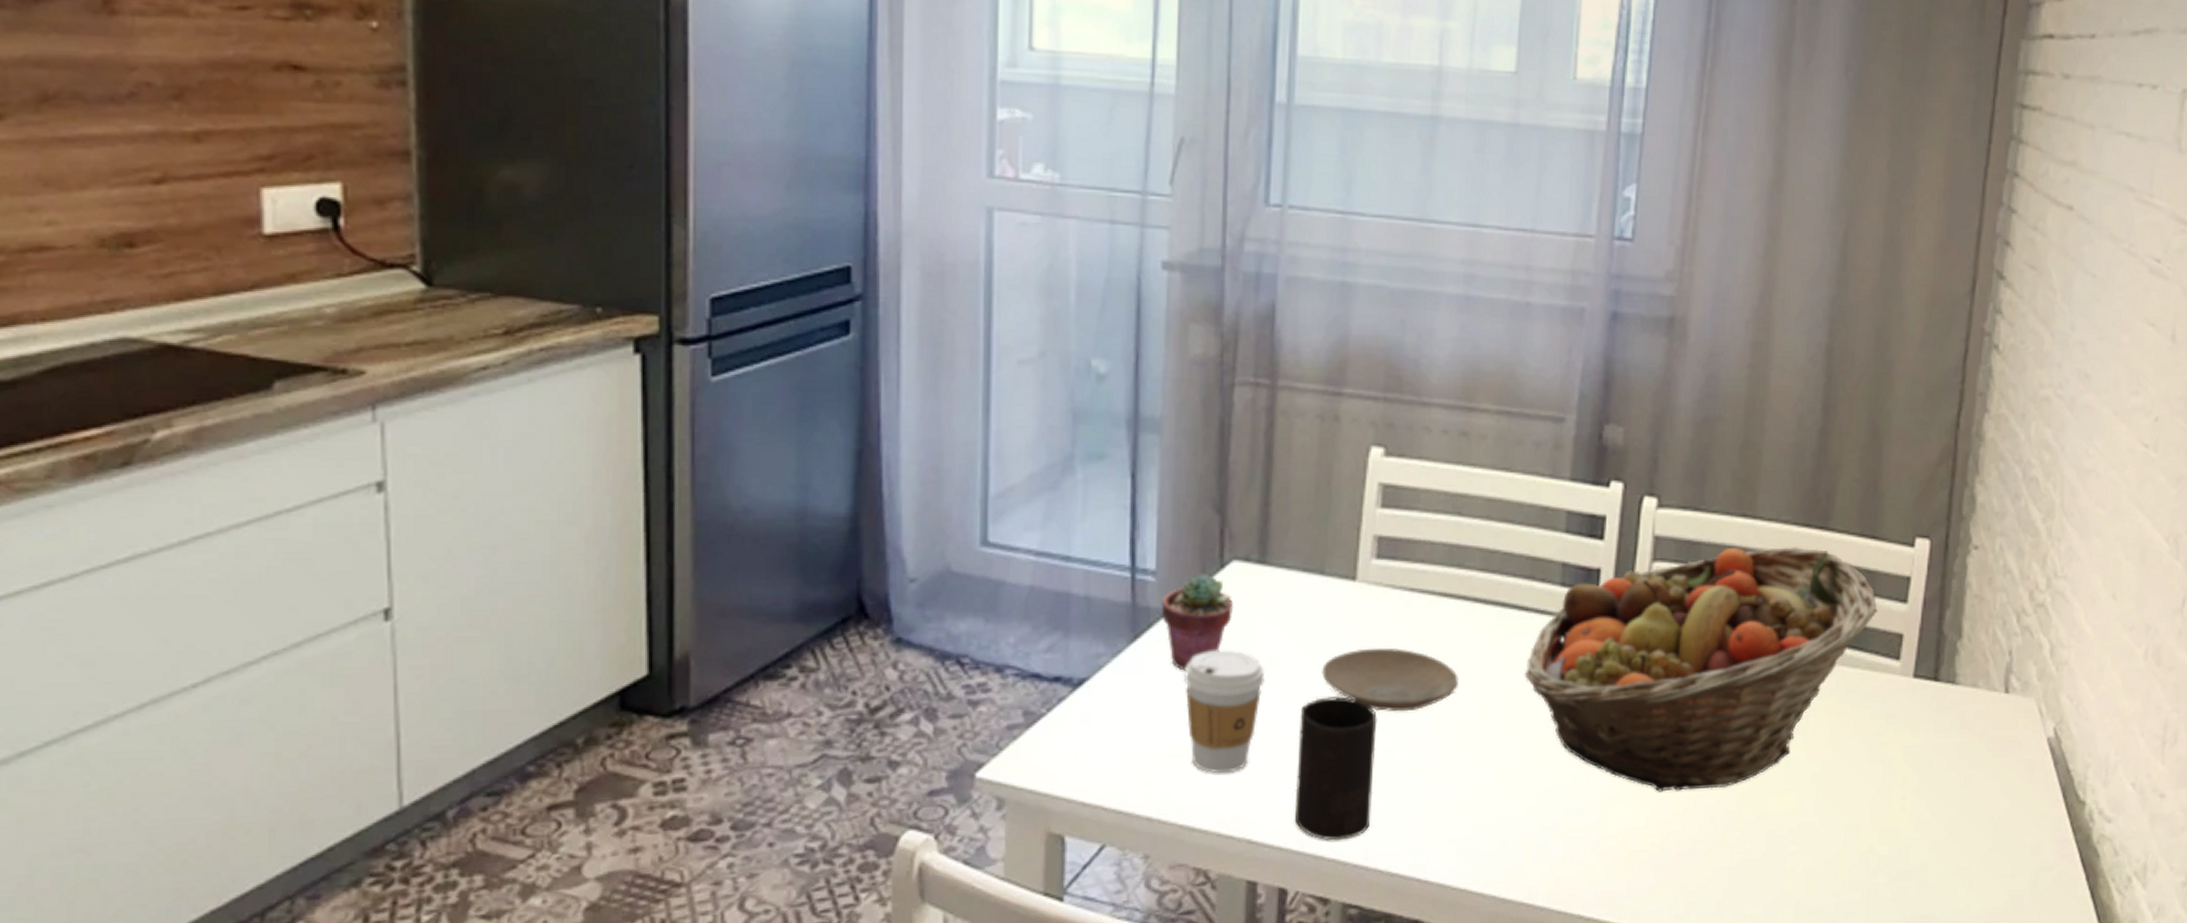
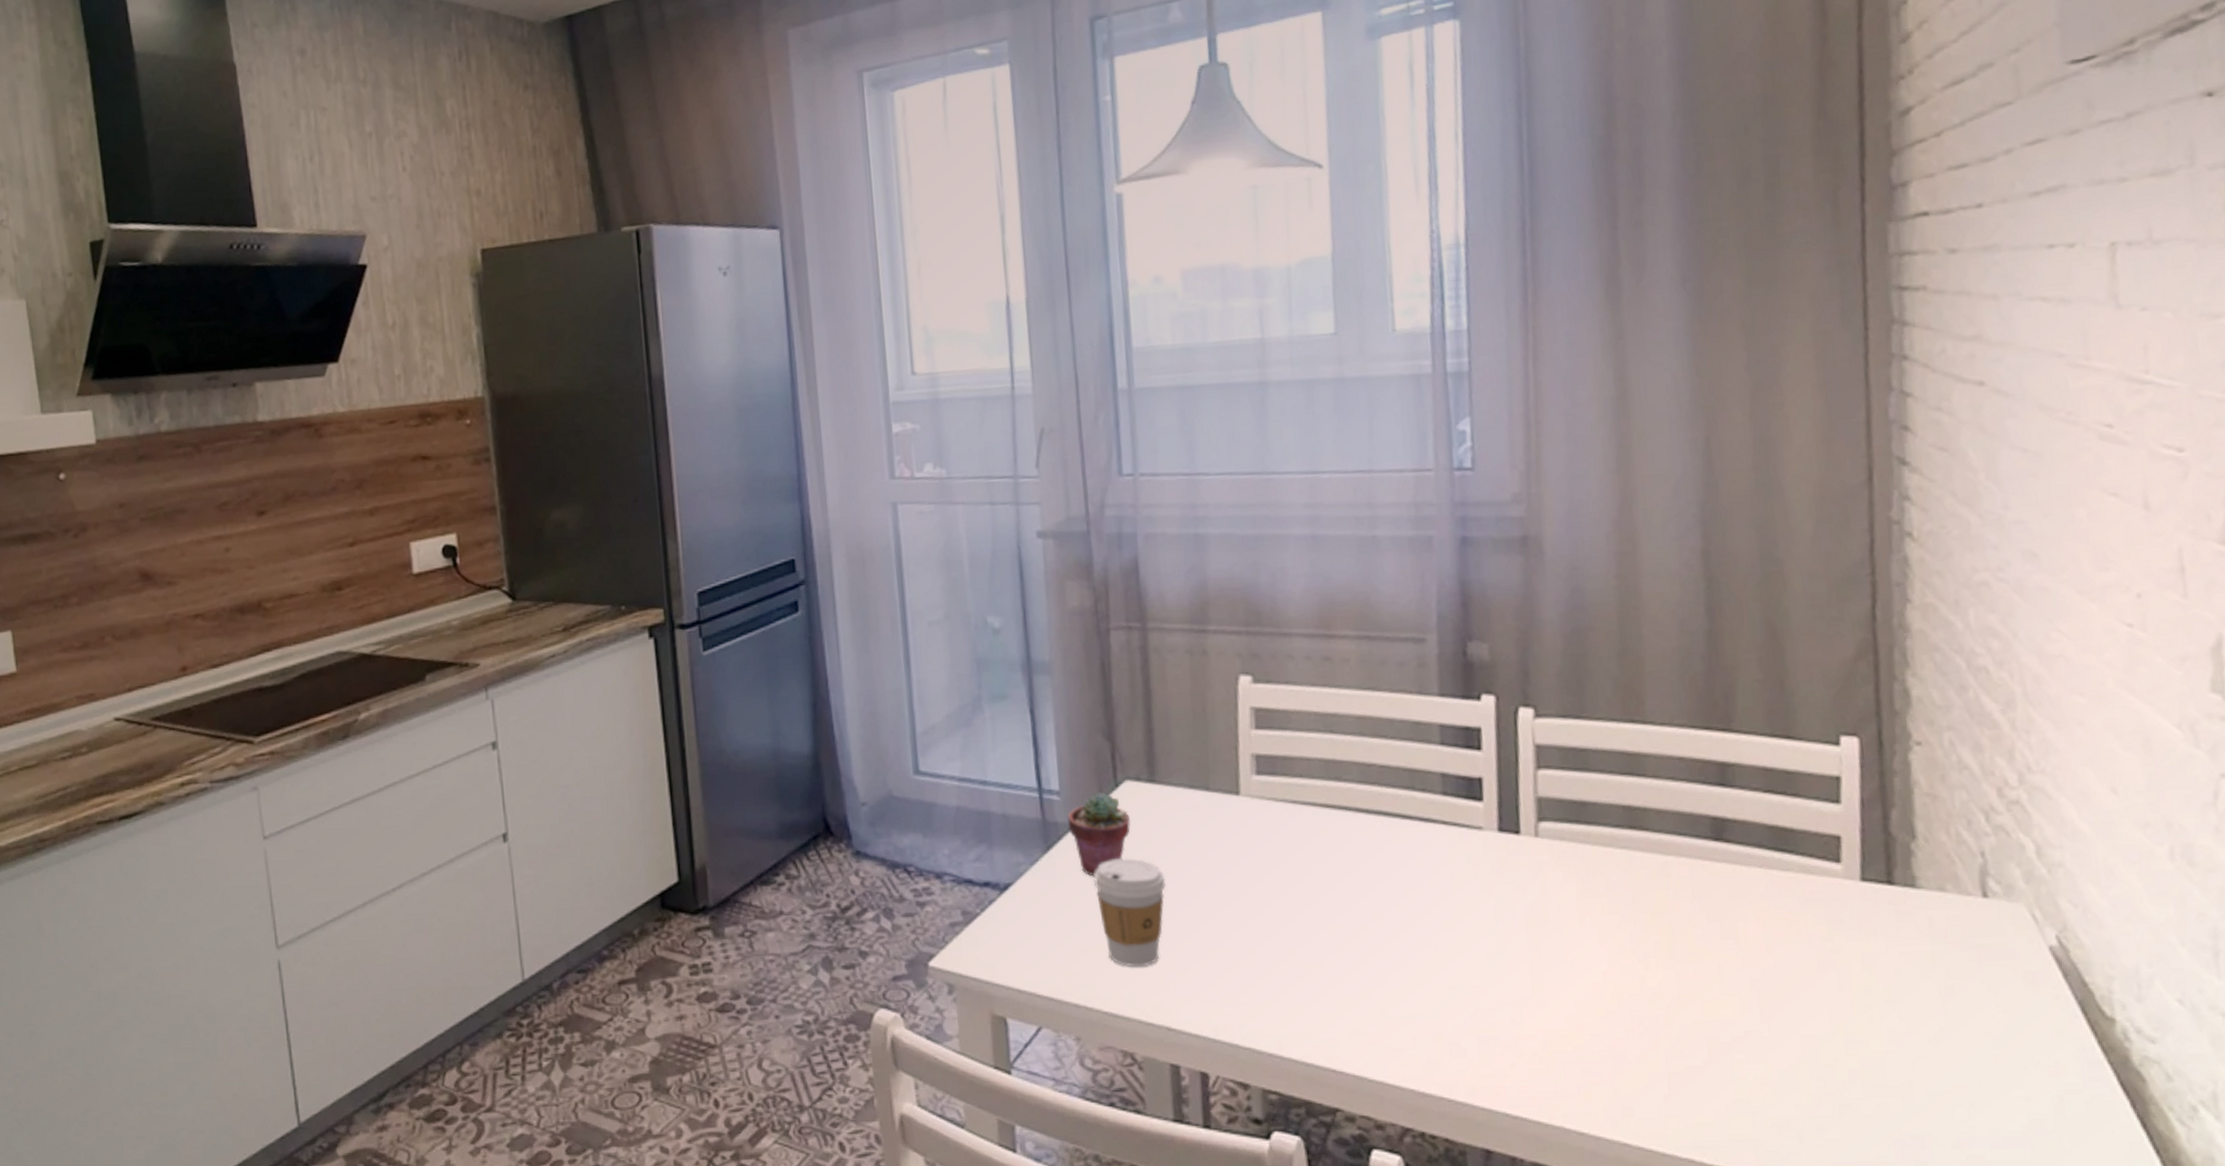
cup: present [1294,697,1377,841] -> none [1202,900,1280,1031]
plate: present [1322,648,1458,712] -> none [1217,855,1350,914]
fruit basket: present [1524,547,1878,792] -> none [1415,750,1805,994]

